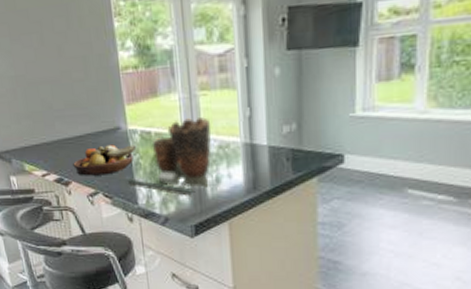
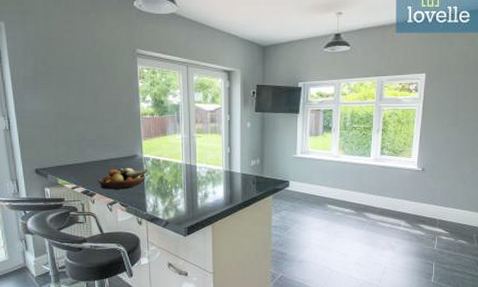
clay pot: present [128,117,212,198] -> none [140,152,203,207]

